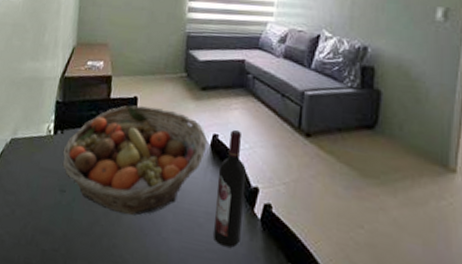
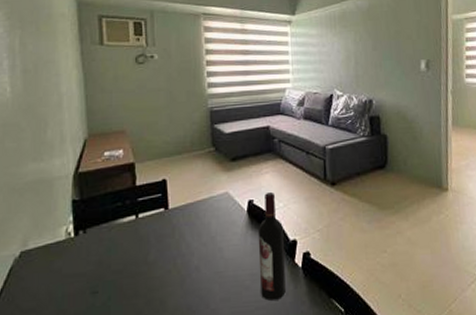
fruit basket: present [62,105,208,216] -> none [88,185,244,299]

